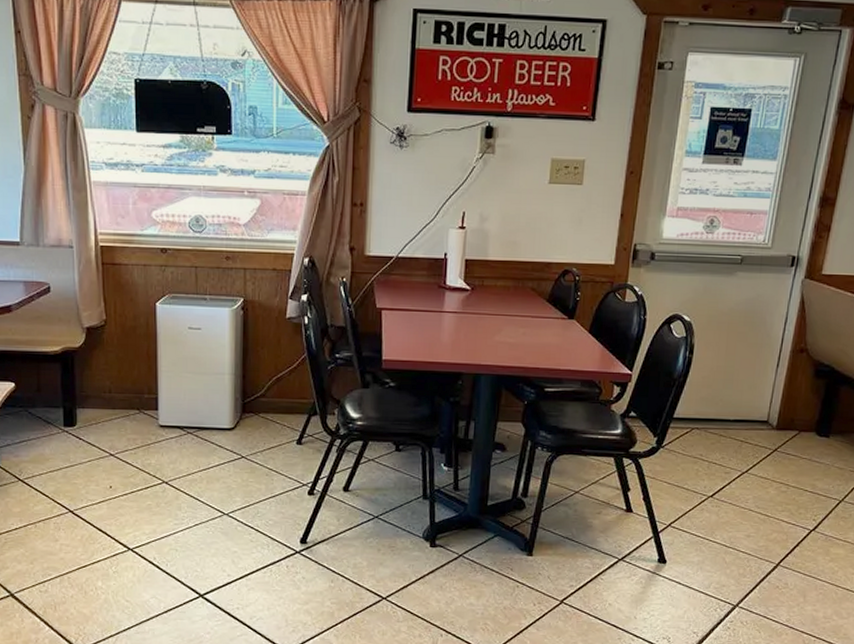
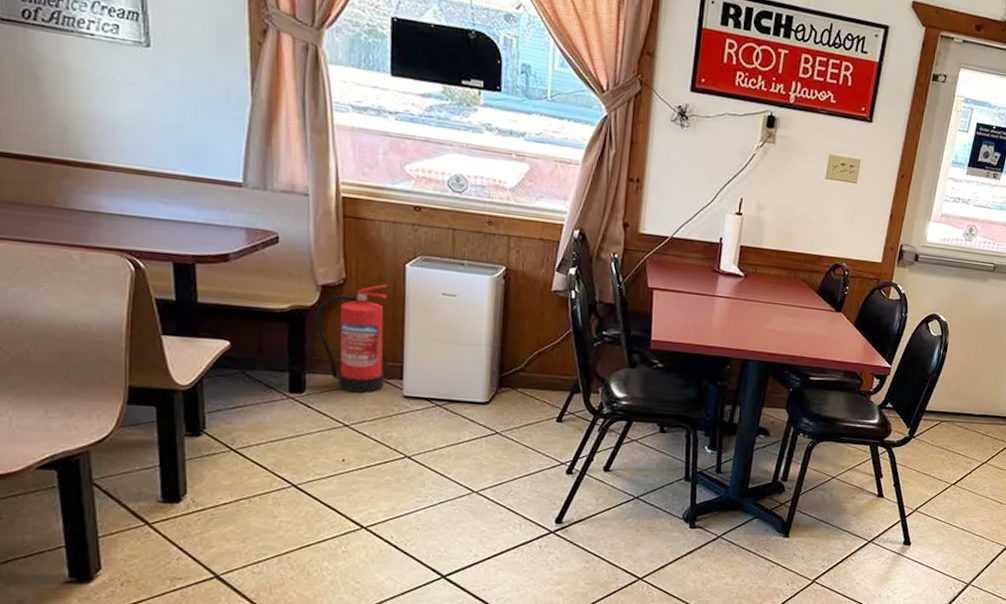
fire extinguisher: none [82,323,142,424] -> present [314,284,388,393]

